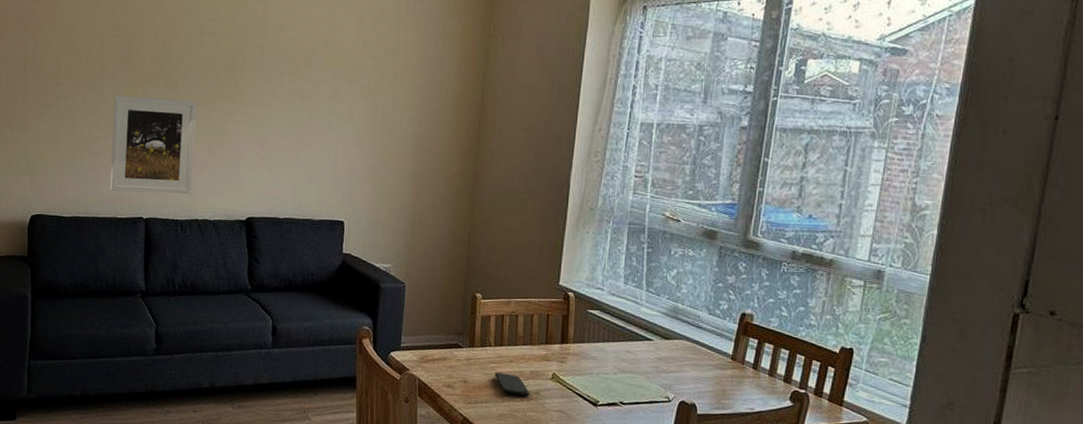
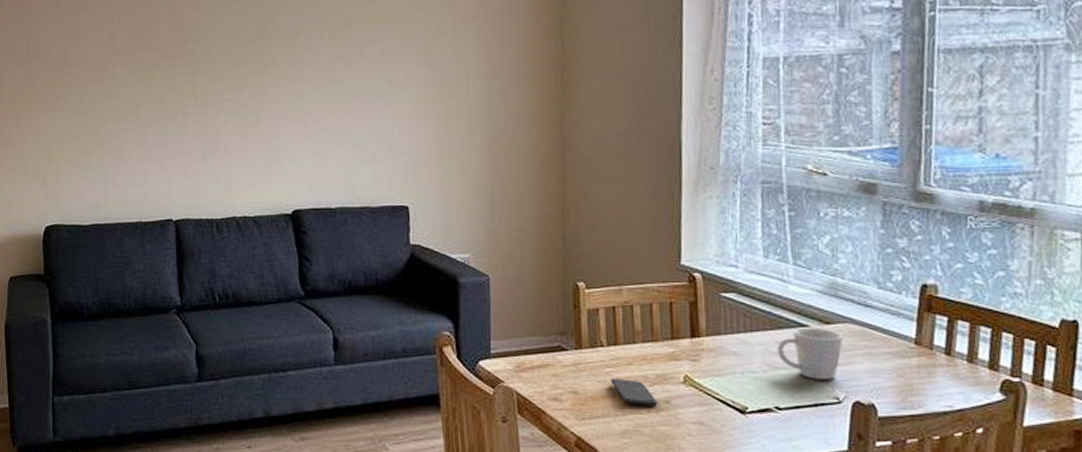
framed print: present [110,95,197,195] -> none [131,79,227,191]
mug: none [626,341,678,383] -> present [777,327,844,380]

